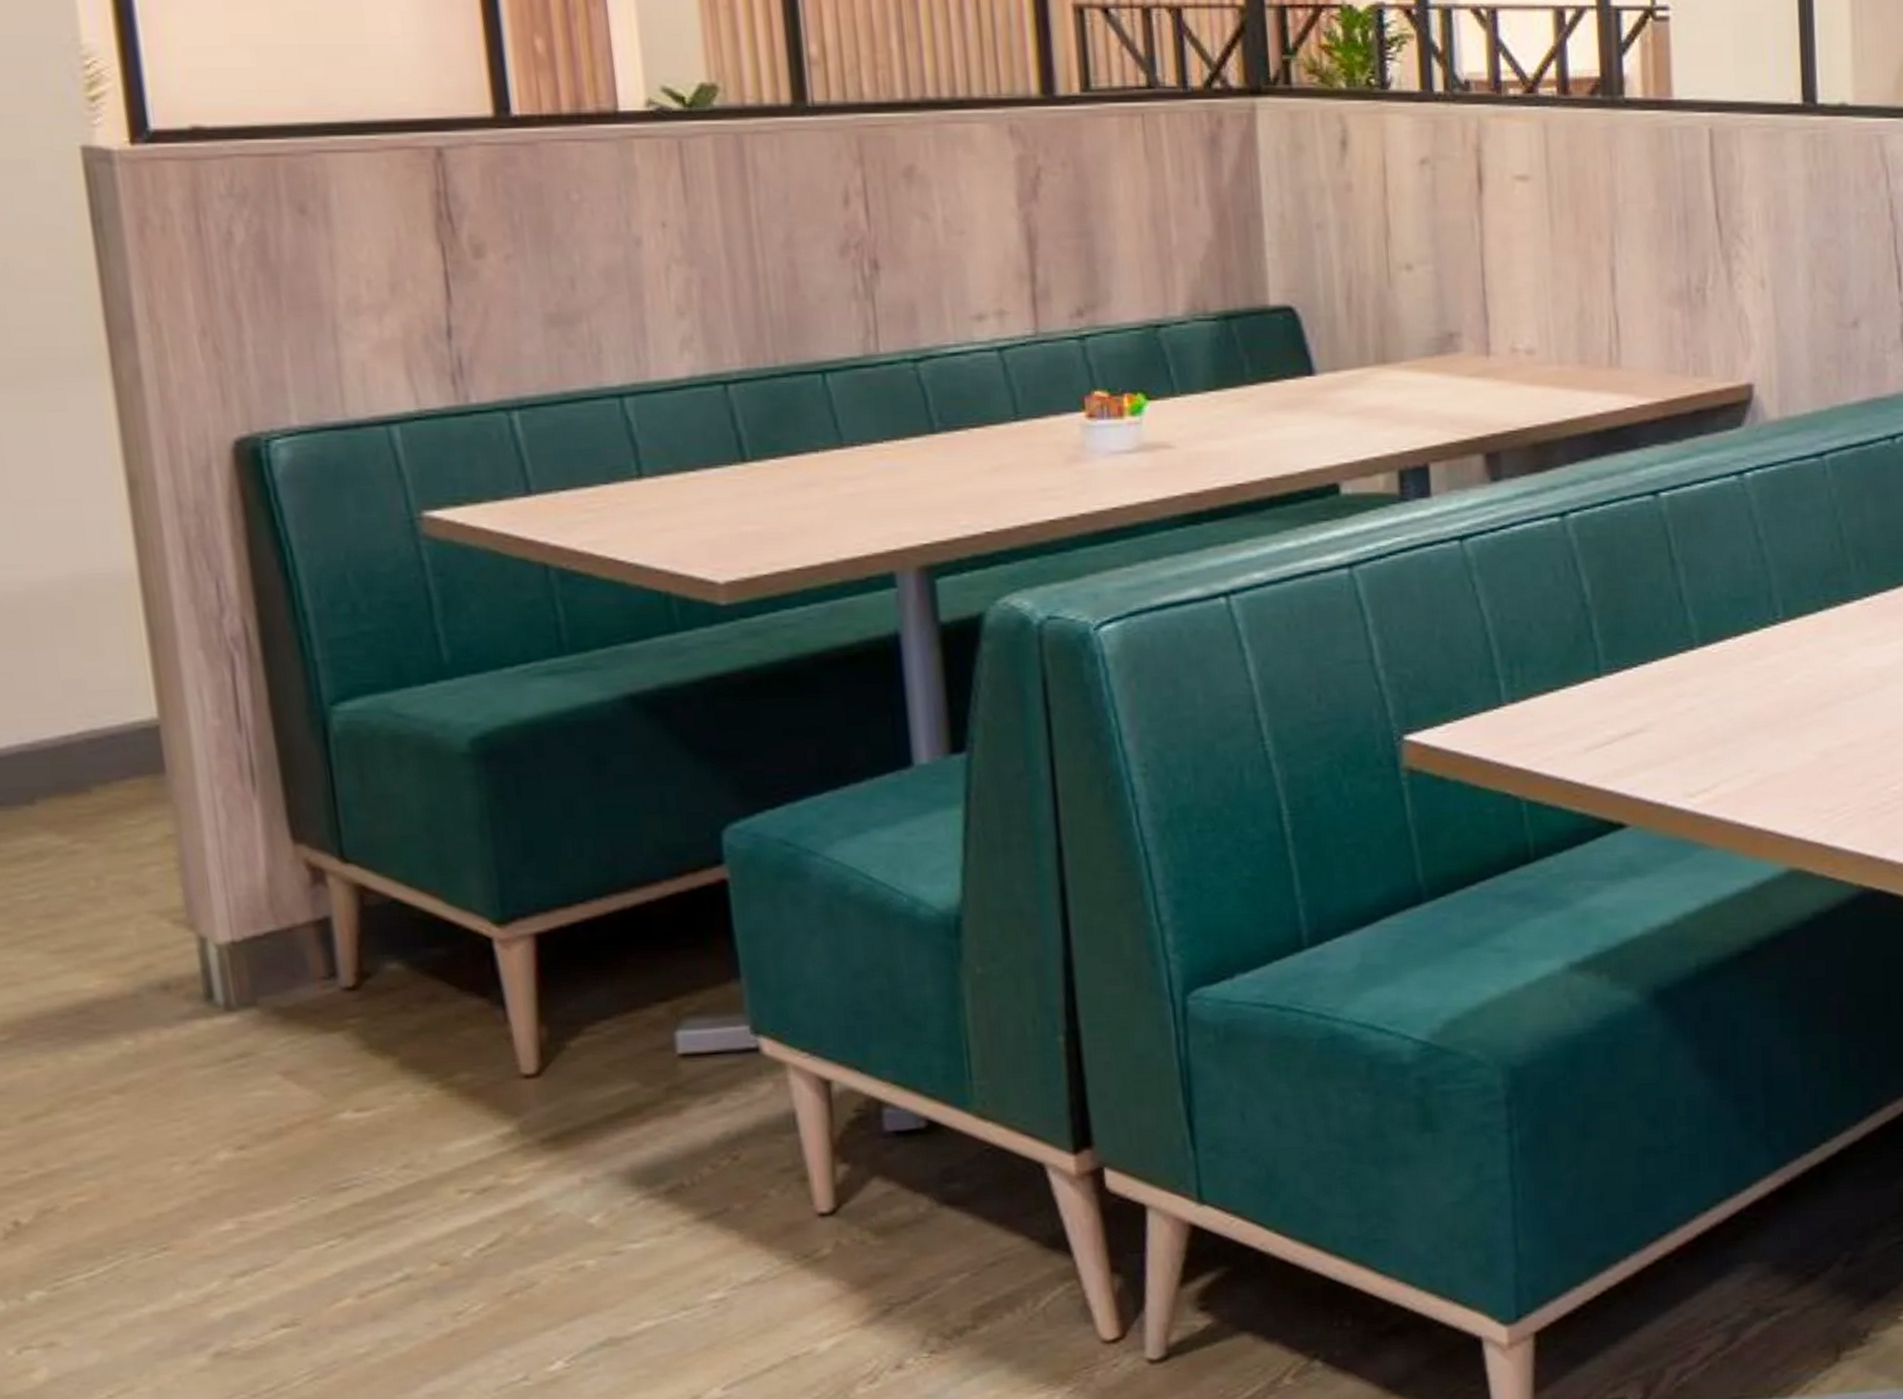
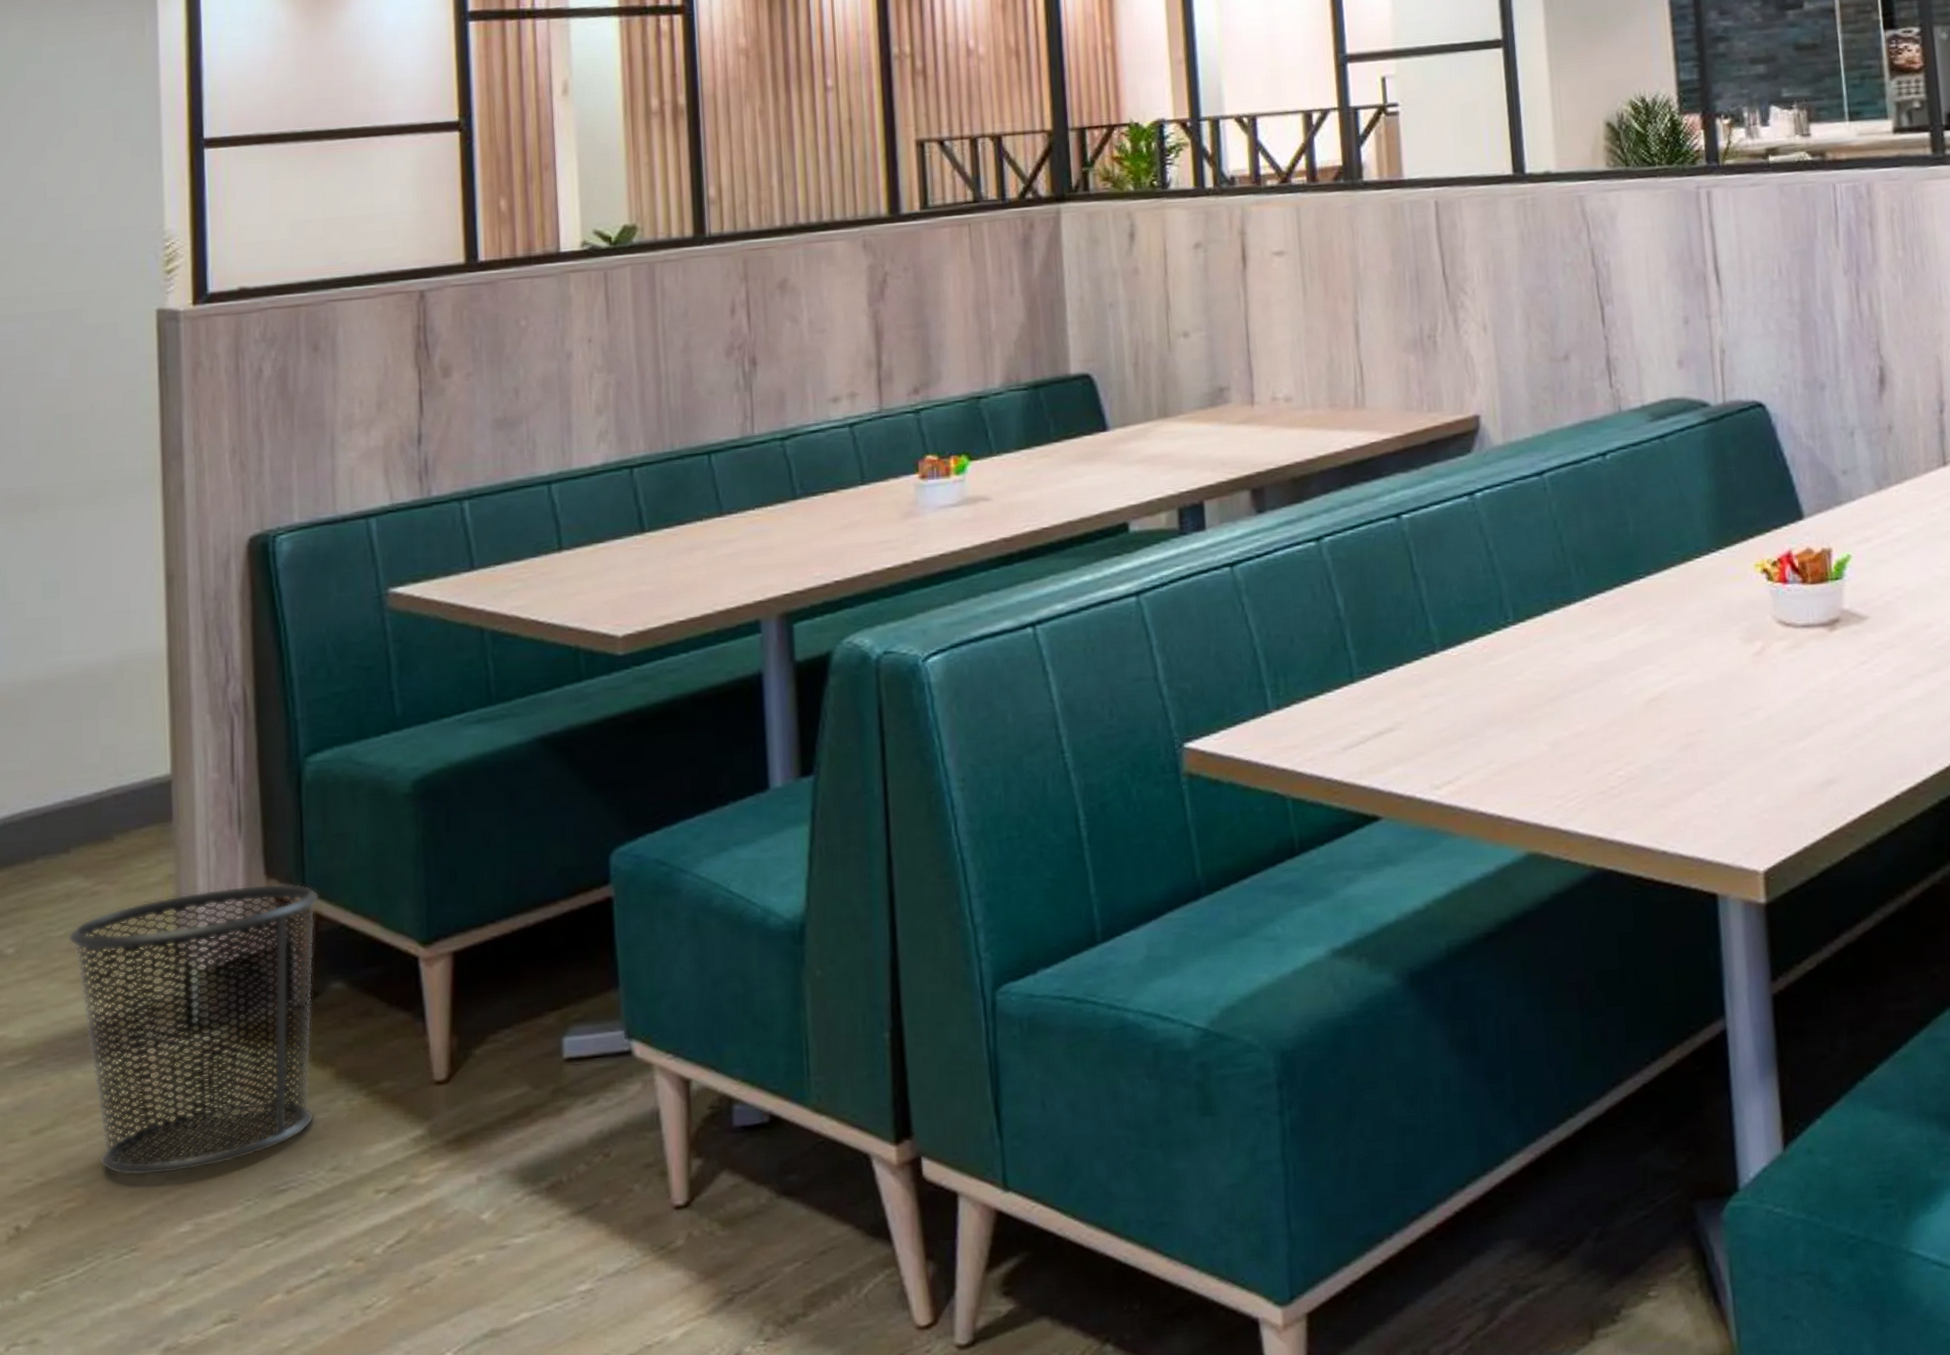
waste bin: none [45,849,377,1170] -> present [69,883,319,1176]

